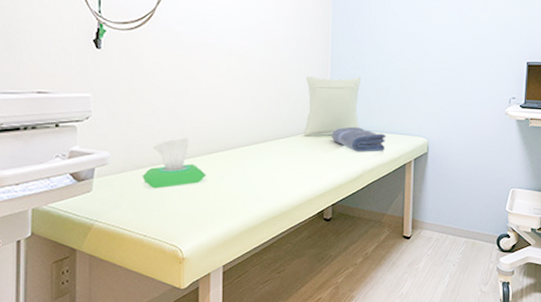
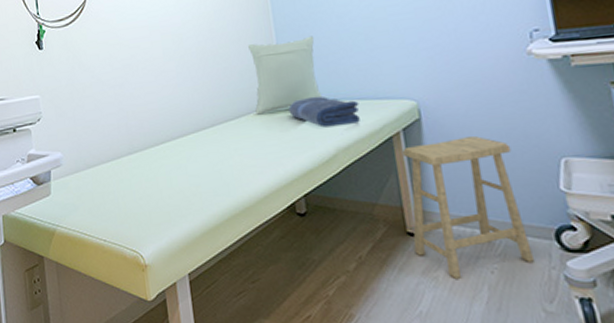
wet wipes pack: present [142,138,207,189] -> none [94,130,157,188]
stool: none [406,169,482,269] -> present [403,136,535,279]

